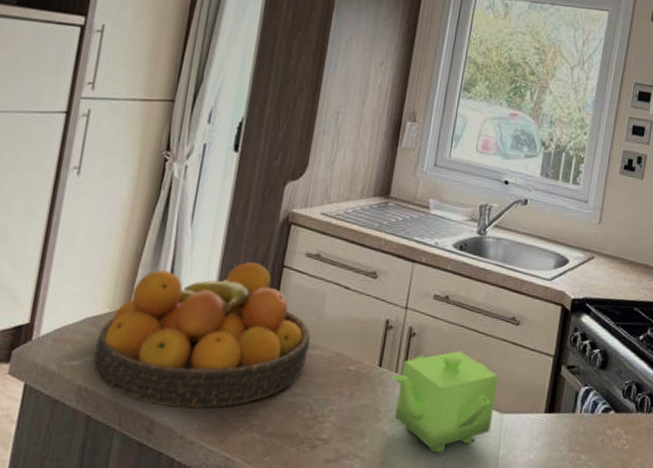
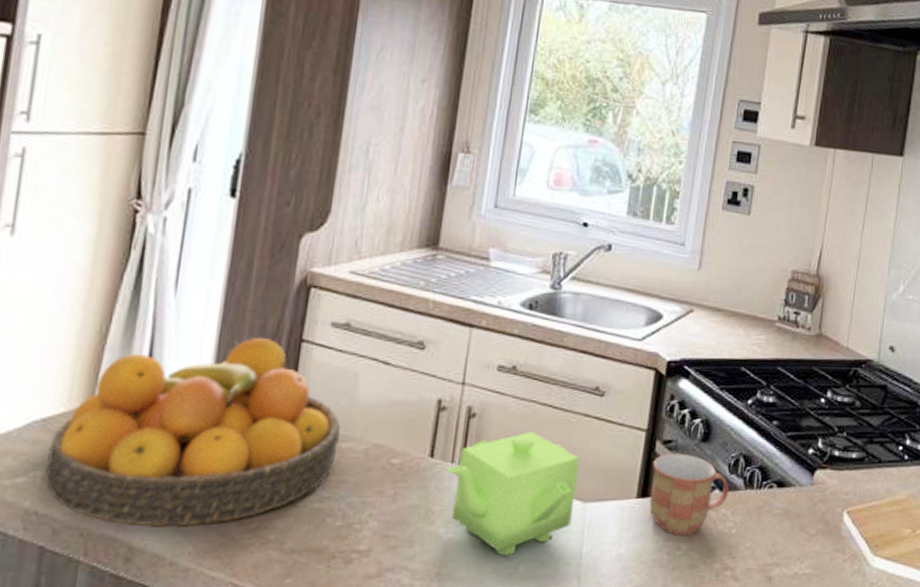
mug: none [555,376,623,449] -> present [649,453,730,536]

